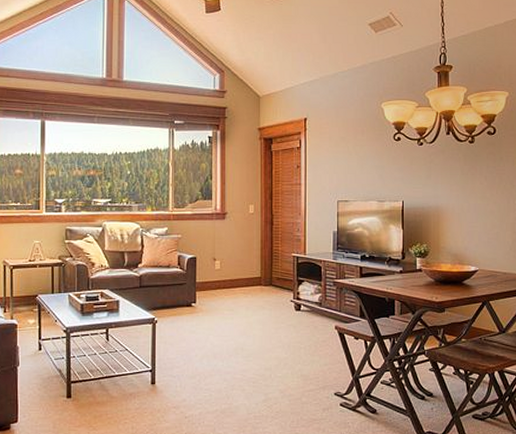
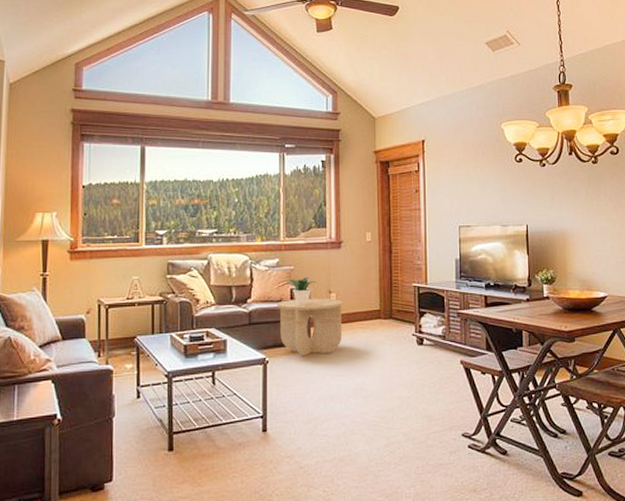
side table: none [165,265,227,317] -> present [276,298,344,356]
potted plant: none [172,246,202,271] -> present [284,277,316,305]

